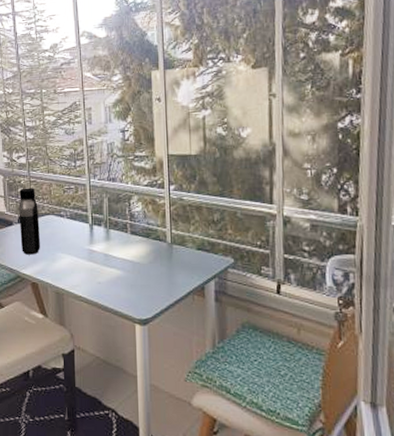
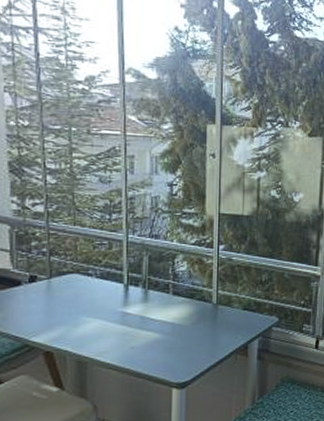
water bottle: present [19,188,40,255] -> none [30,241,59,320]

